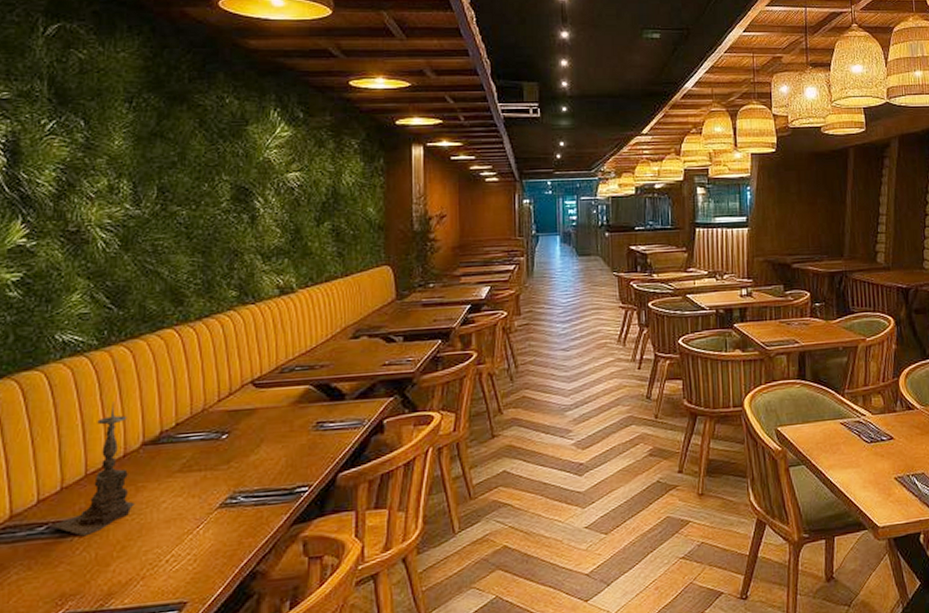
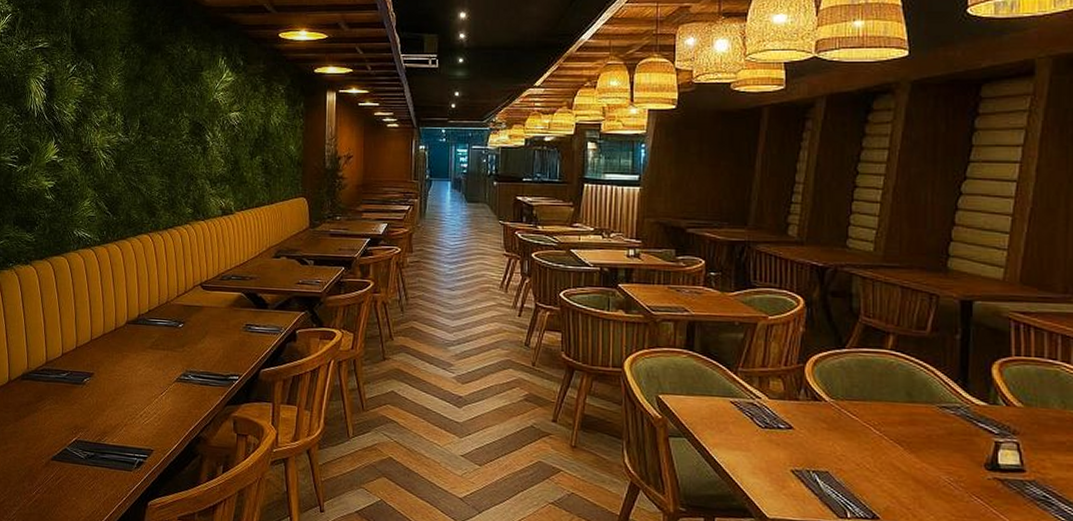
candle holder: present [51,402,136,537] -> none [70,287,122,386]

